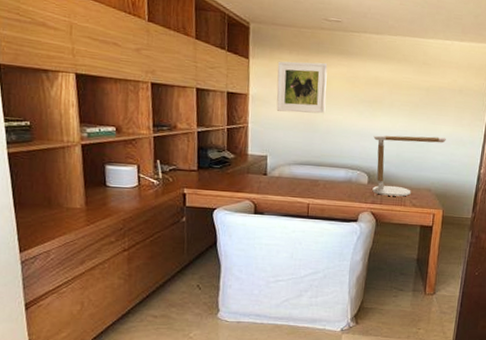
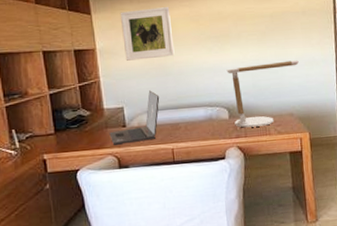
laptop: none [250,144,304,192] -> present [109,90,160,145]

